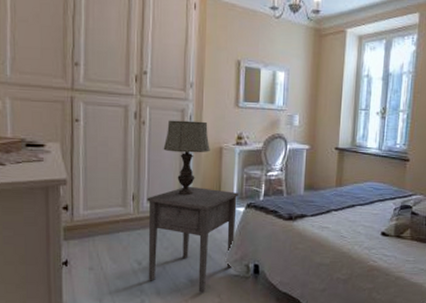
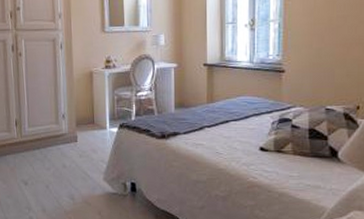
nightstand: present [147,186,238,293] -> none [28,110,111,210]
table lamp: present [163,120,210,196] -> none [39,48,81,119]

